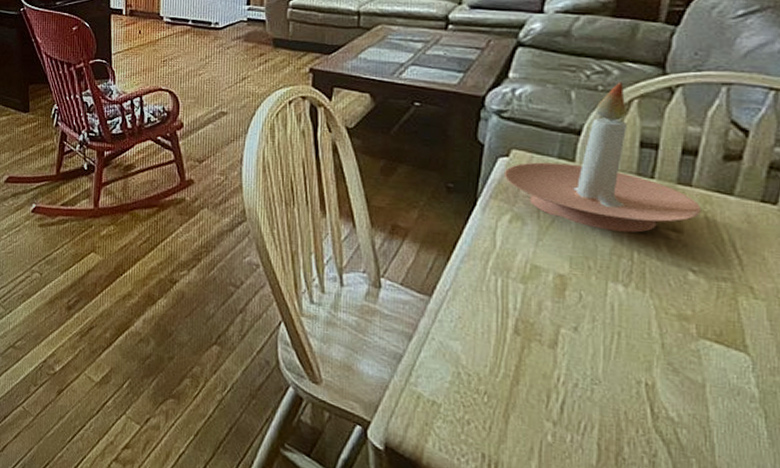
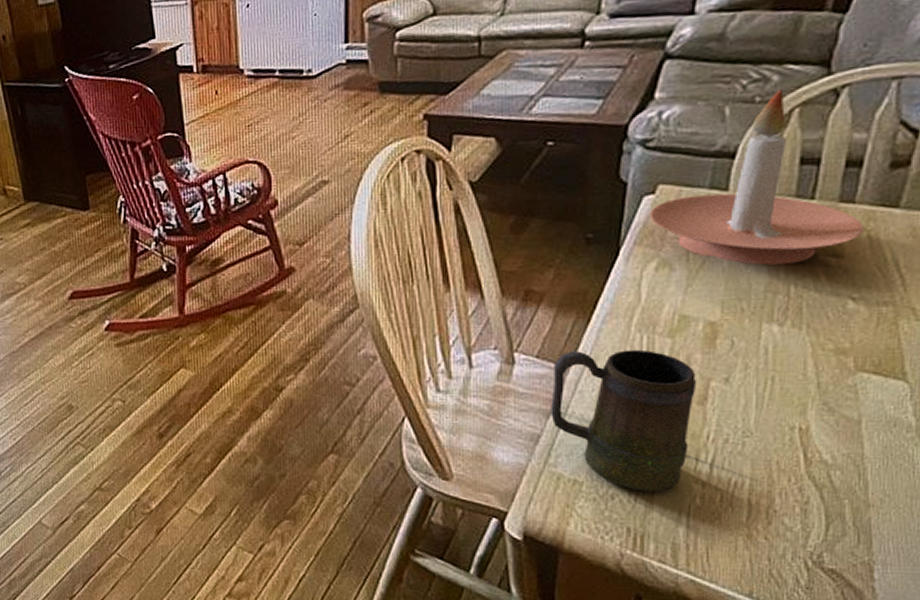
mug: none [412,283,548,424] -> present [551,349,697,491]

